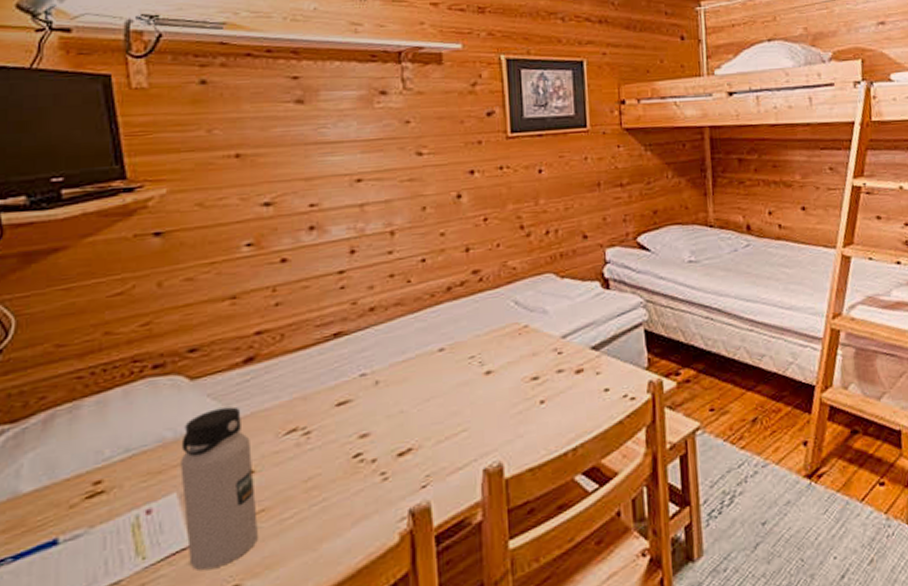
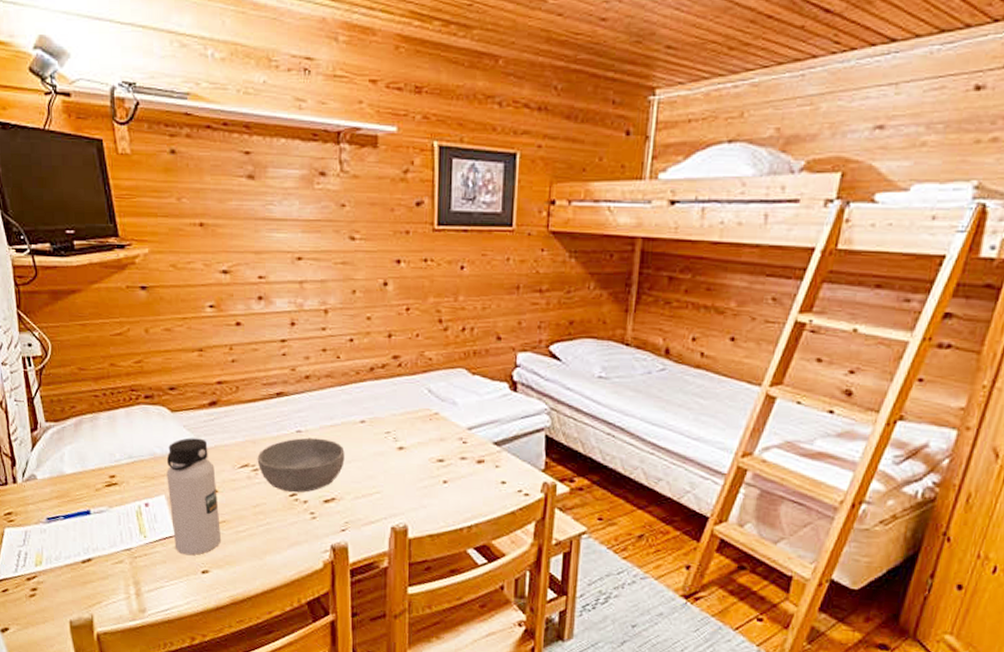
bowl: none [309,378,422,453] -> present [257,437,345,493]

